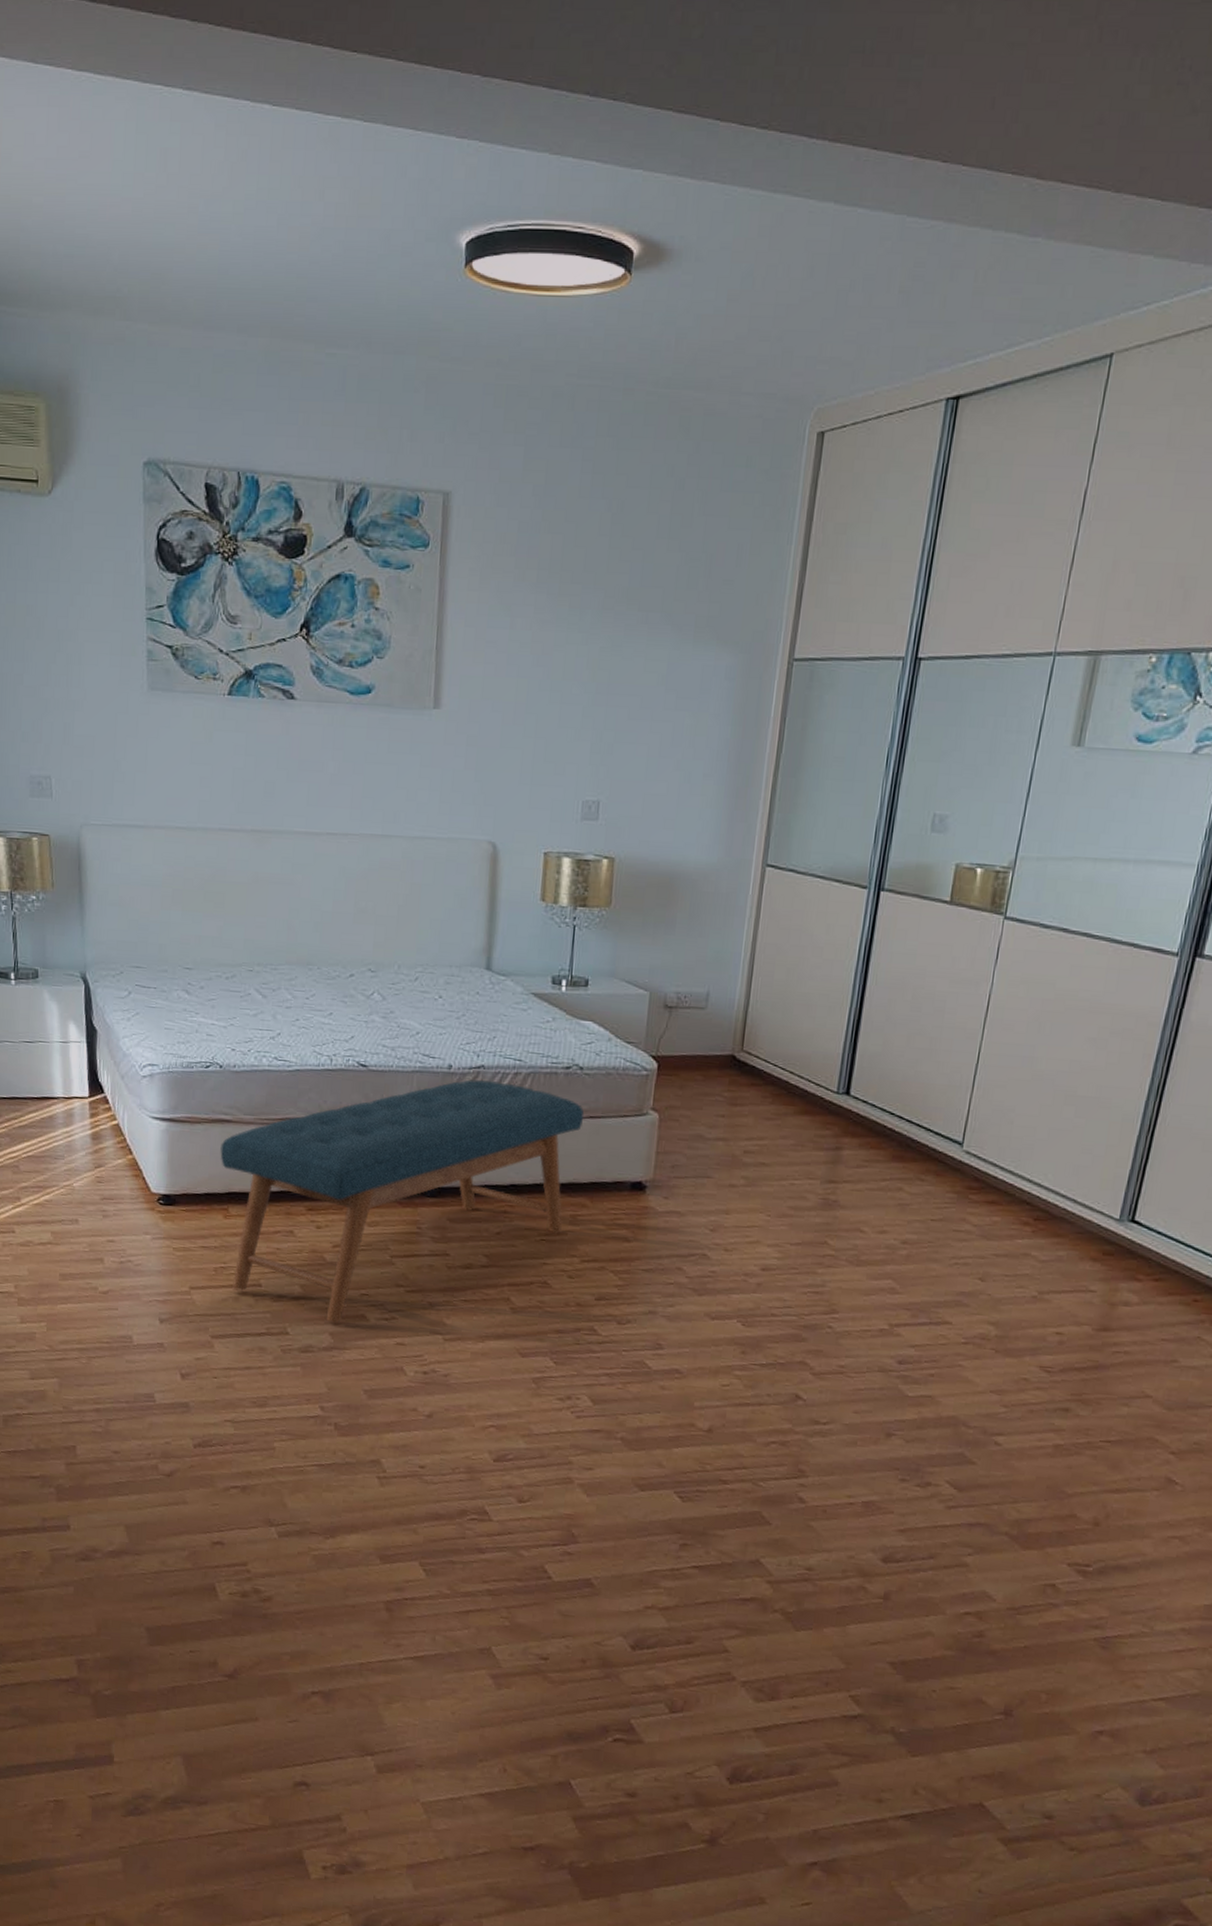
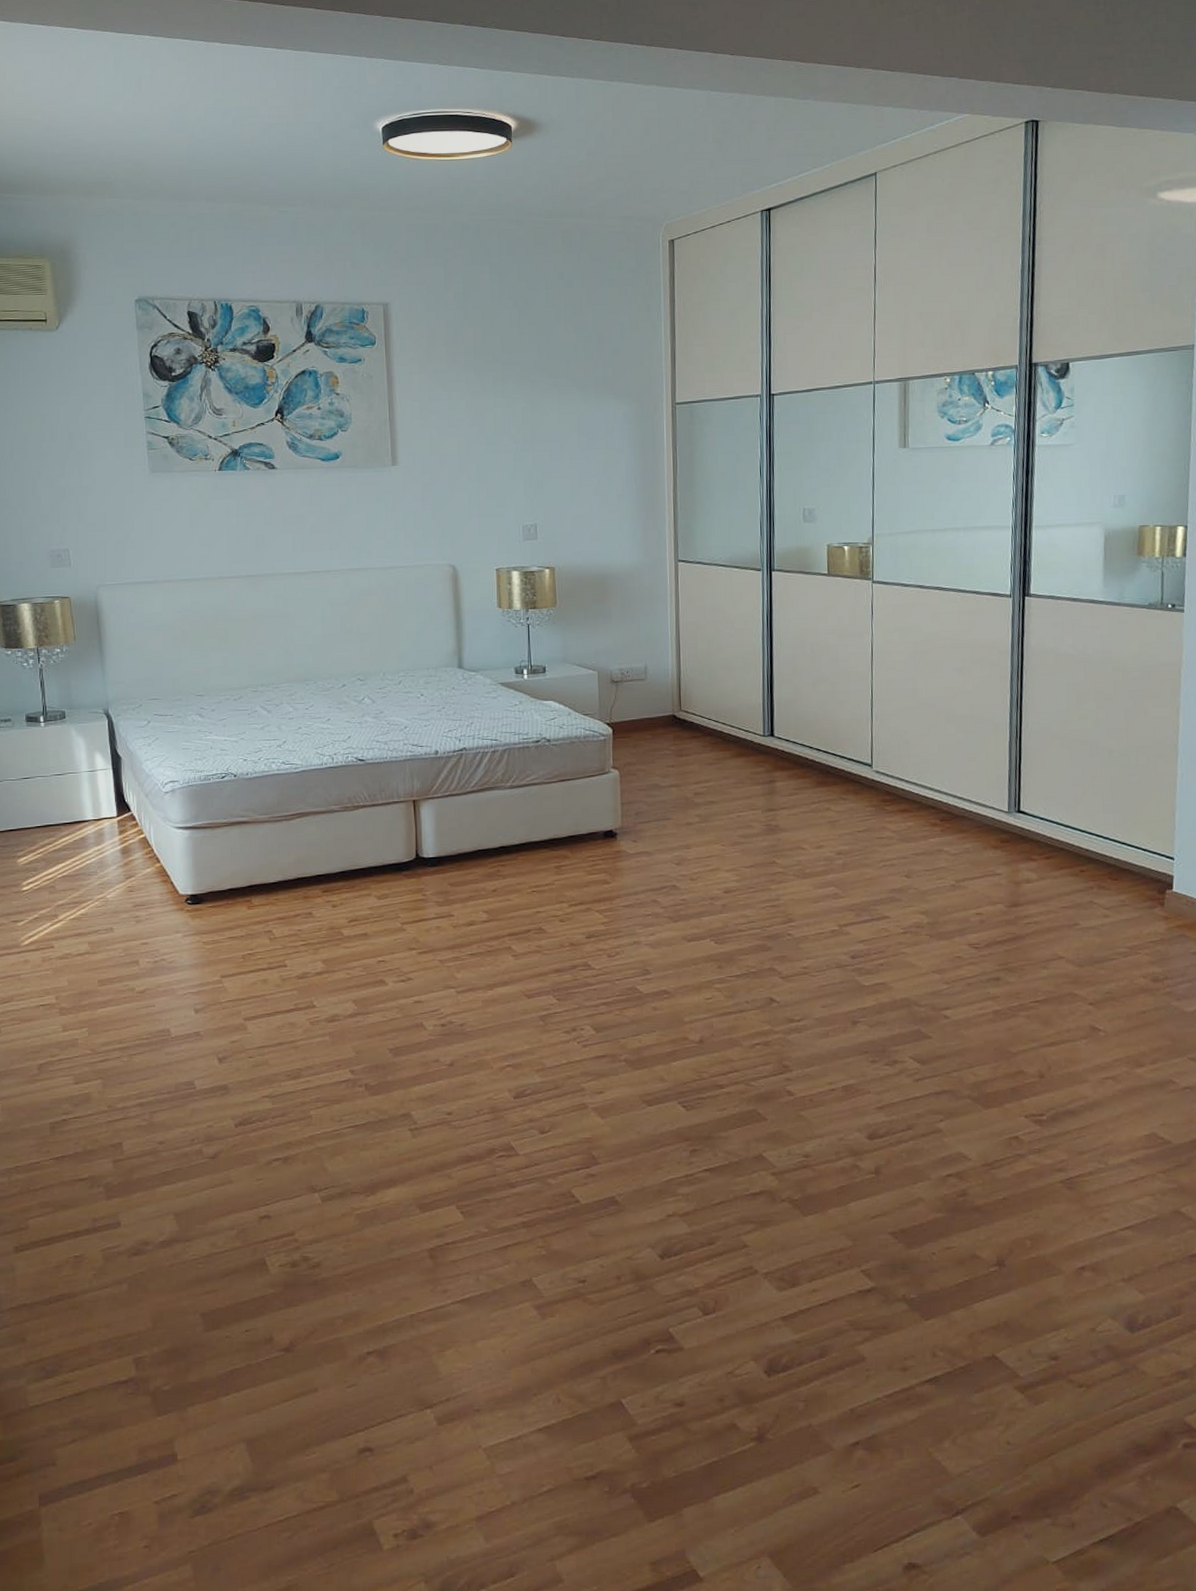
bench: present [220,1079,585,1323] -> none [240,760,556,991]

